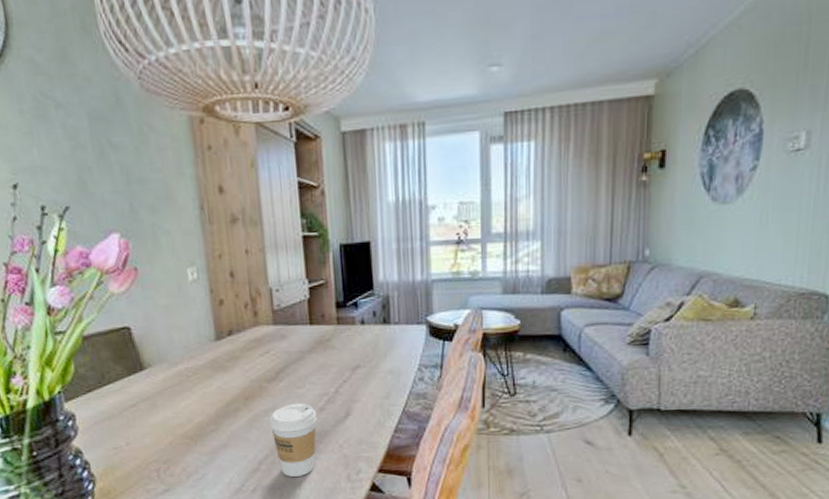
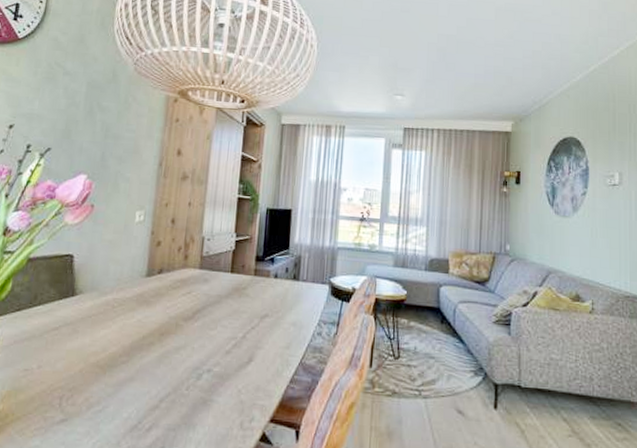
coffee cup: present [269,403,317,477] -> none [178,343,223,419]

